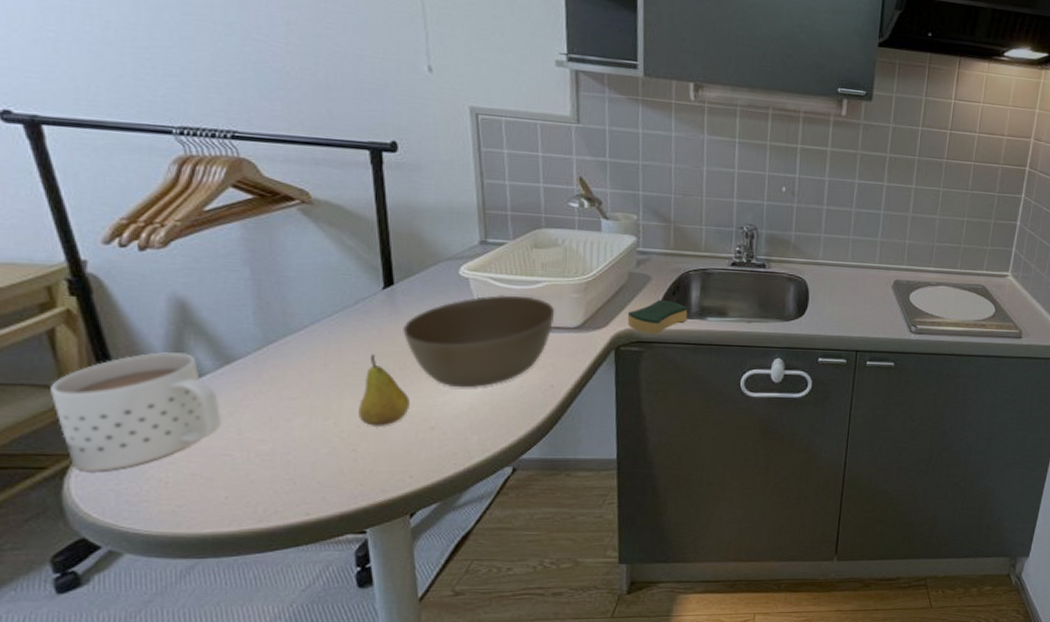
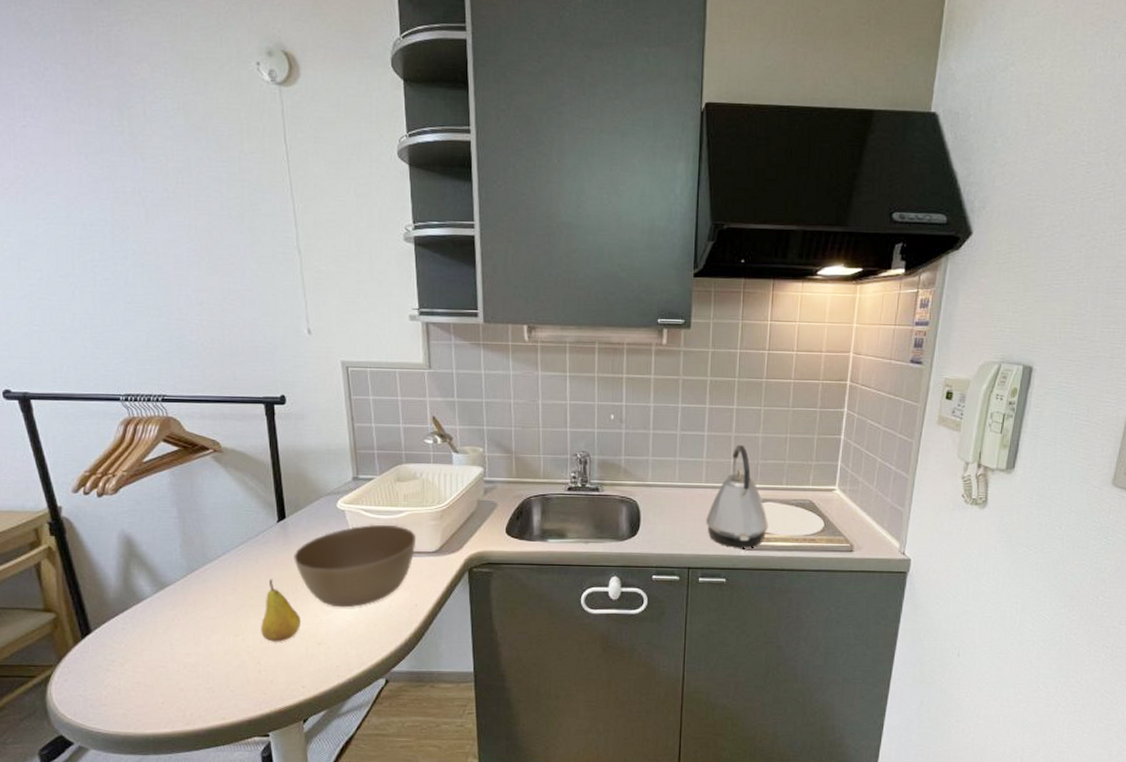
mug: present [50,352,222,471] -> none [38,580,159,680]
sponge: present [627,299,688,335] -> none [478,523,531,557]
kettle: none [877,225,941,332] -> present [706,444,769,548]

